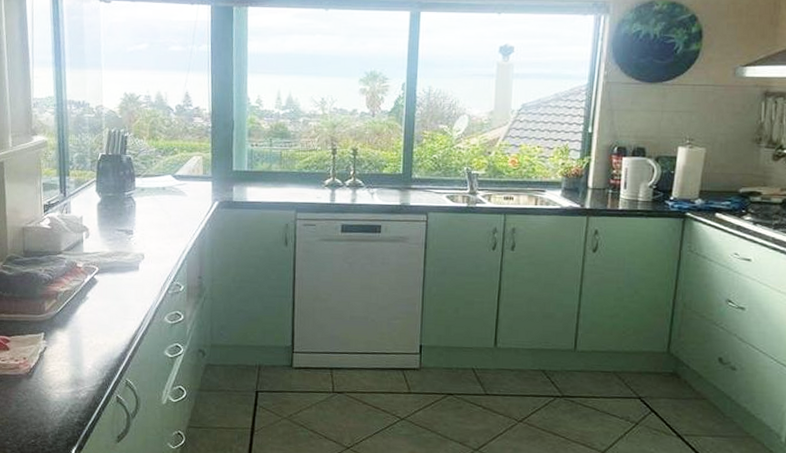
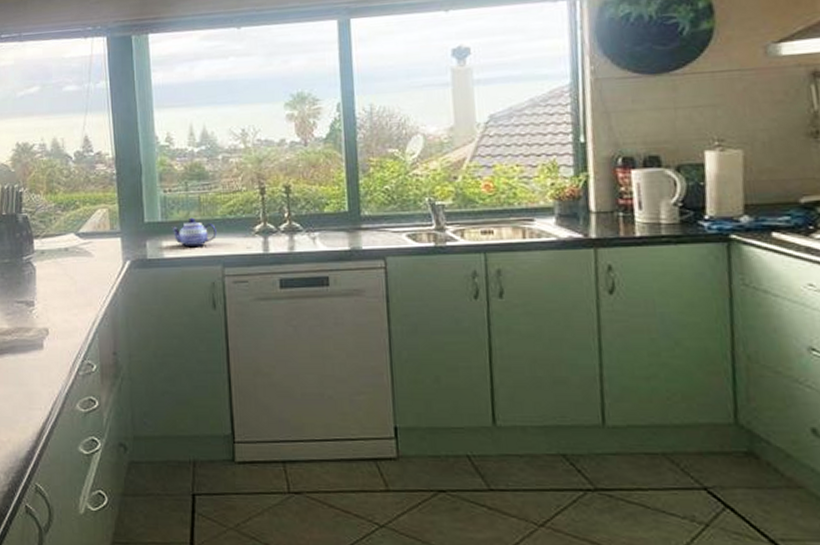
teapot: none [255,169,293,194] -> present [171,217,217,248]

